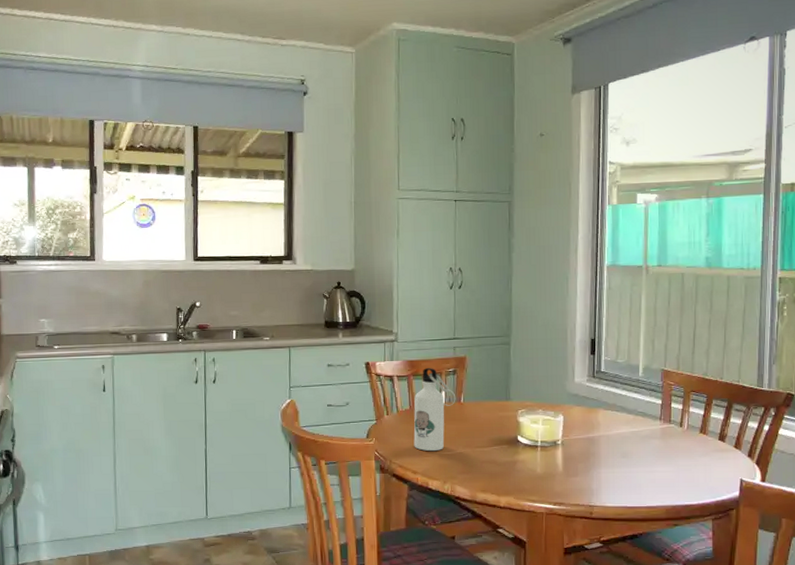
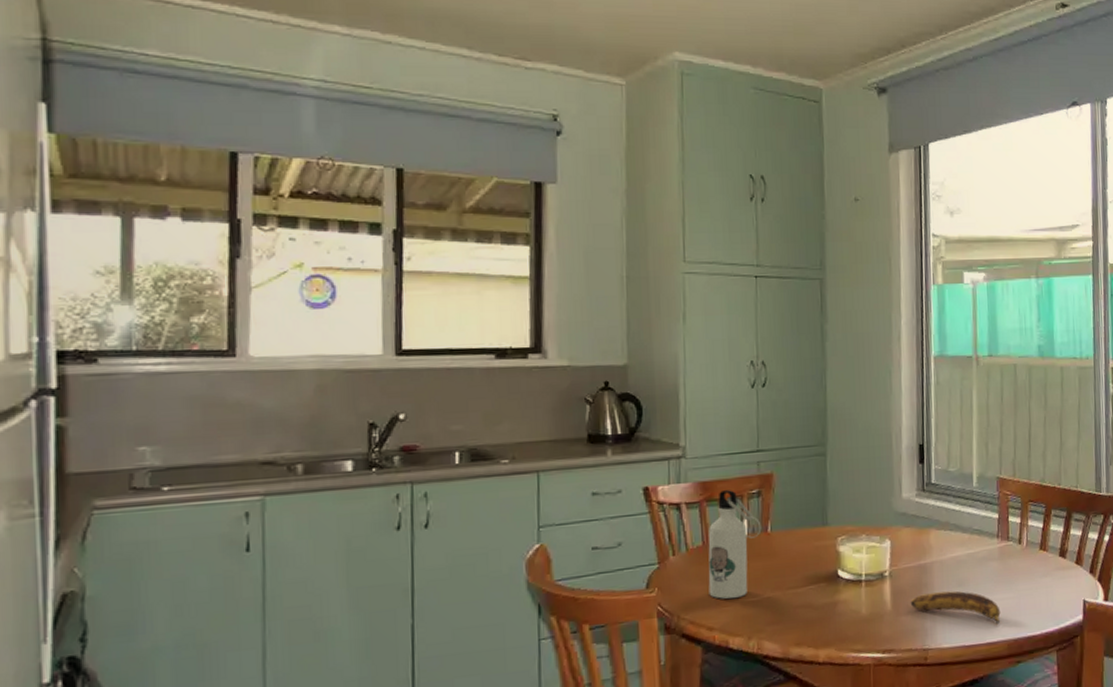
banana: none [579,461,661,492] -> present [910,591,1001,625]

